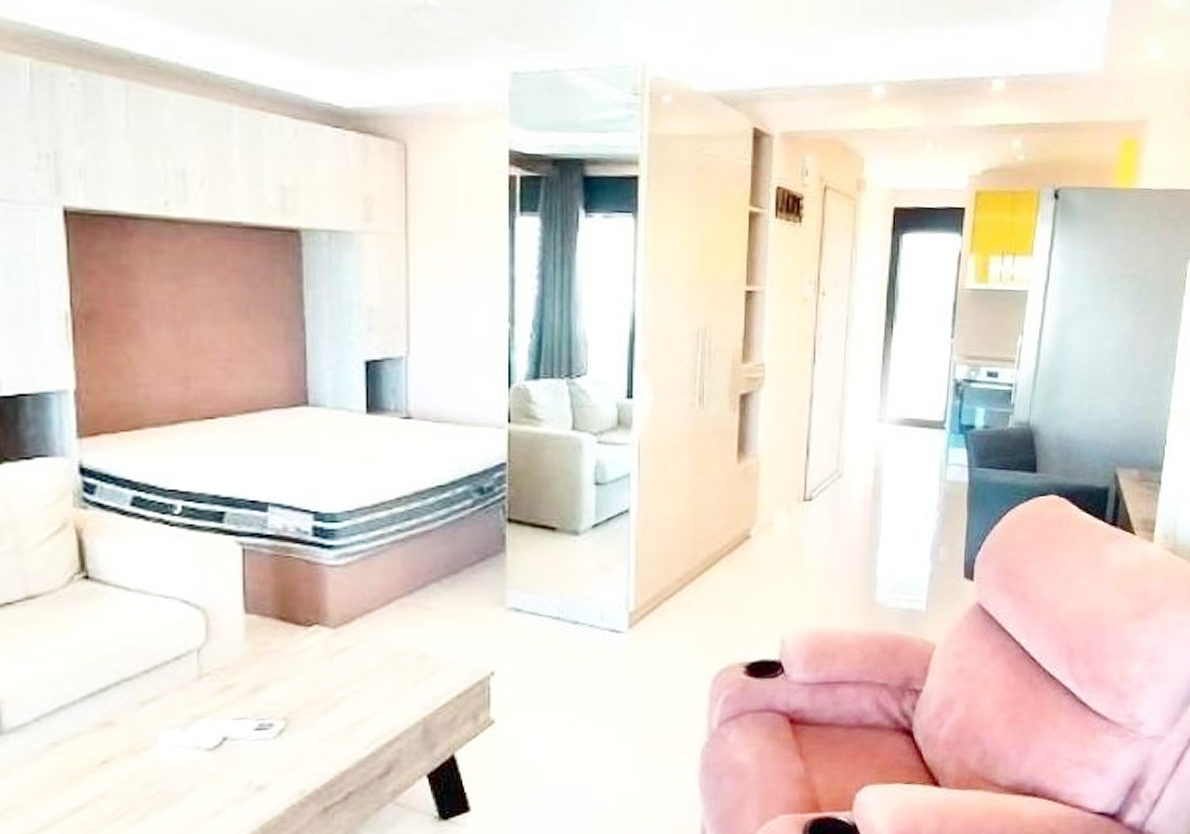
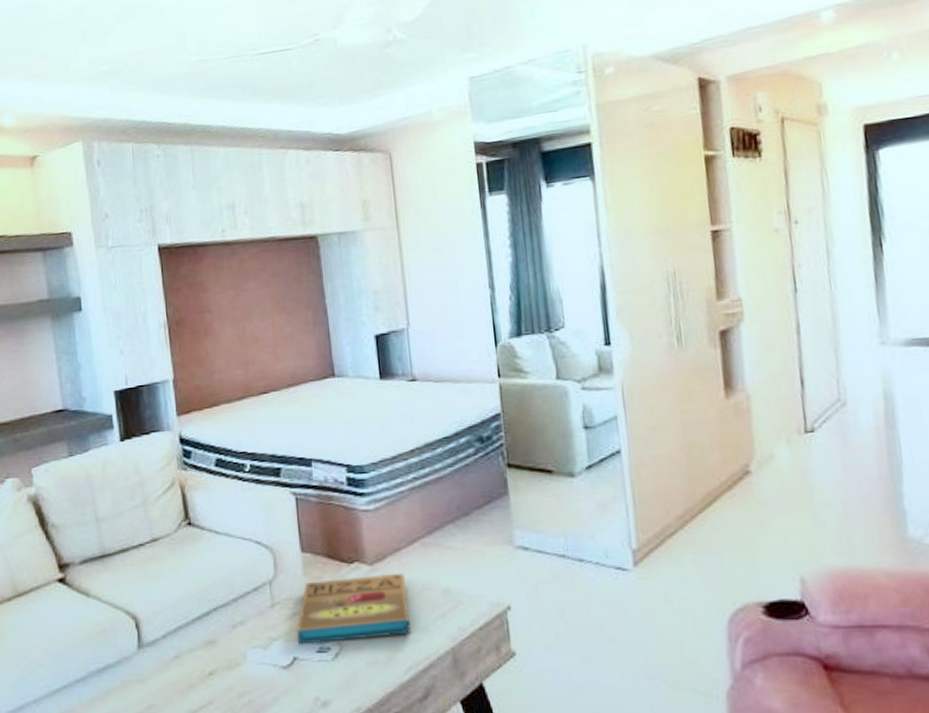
pizza box: none [229,637,376,722] -> present [296,573,411,645]

